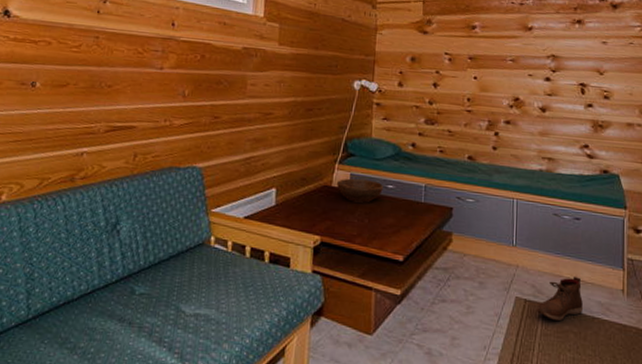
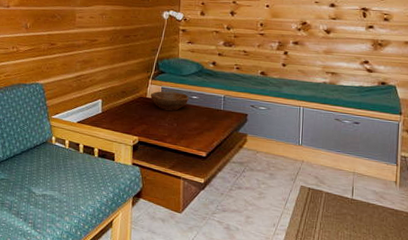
boot: present [536,276,583,322] -> none [318,169,360,206]

